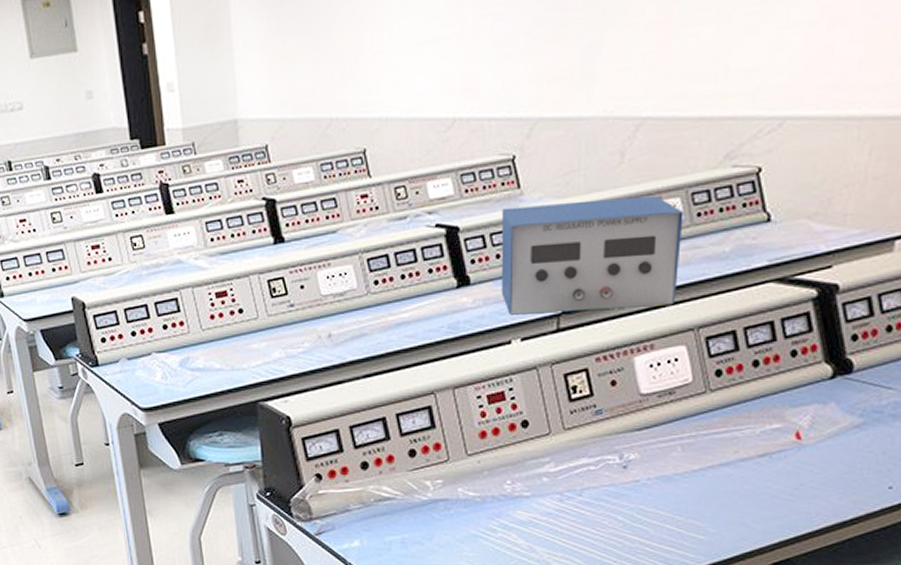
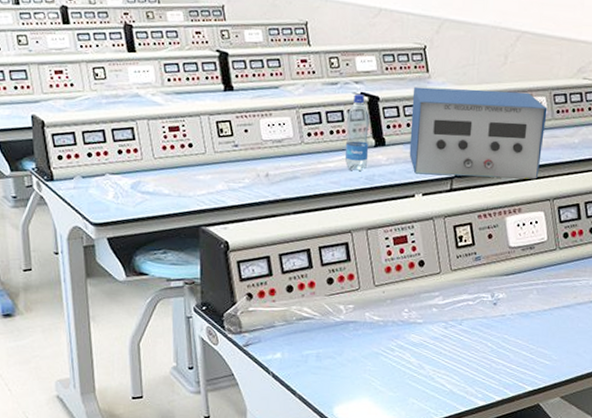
bottle: none [420,225,450,320] -> present [345,93,370,172]

